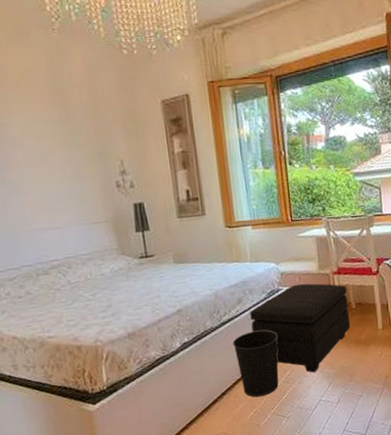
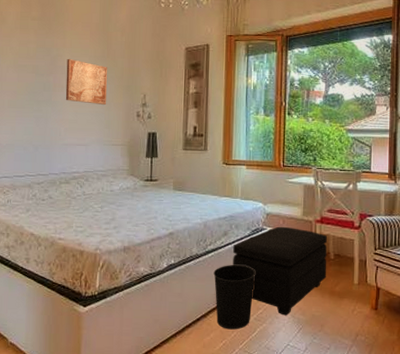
wall art: none [15,127,77,179] -> present [65,58,107,106]

